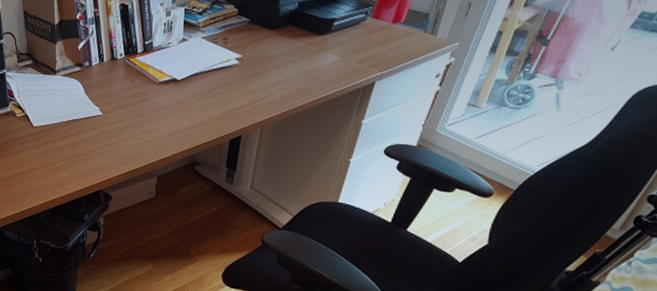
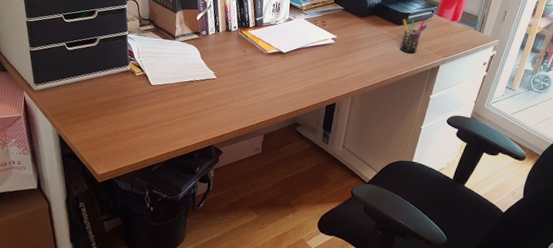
pen holder: none [322,24,358,70] -> present [400,19,427,54]

